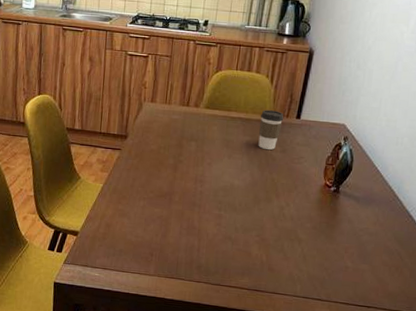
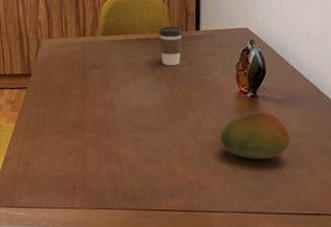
fruit: none [297,205,360,252] -> present [220,111,290,159]

